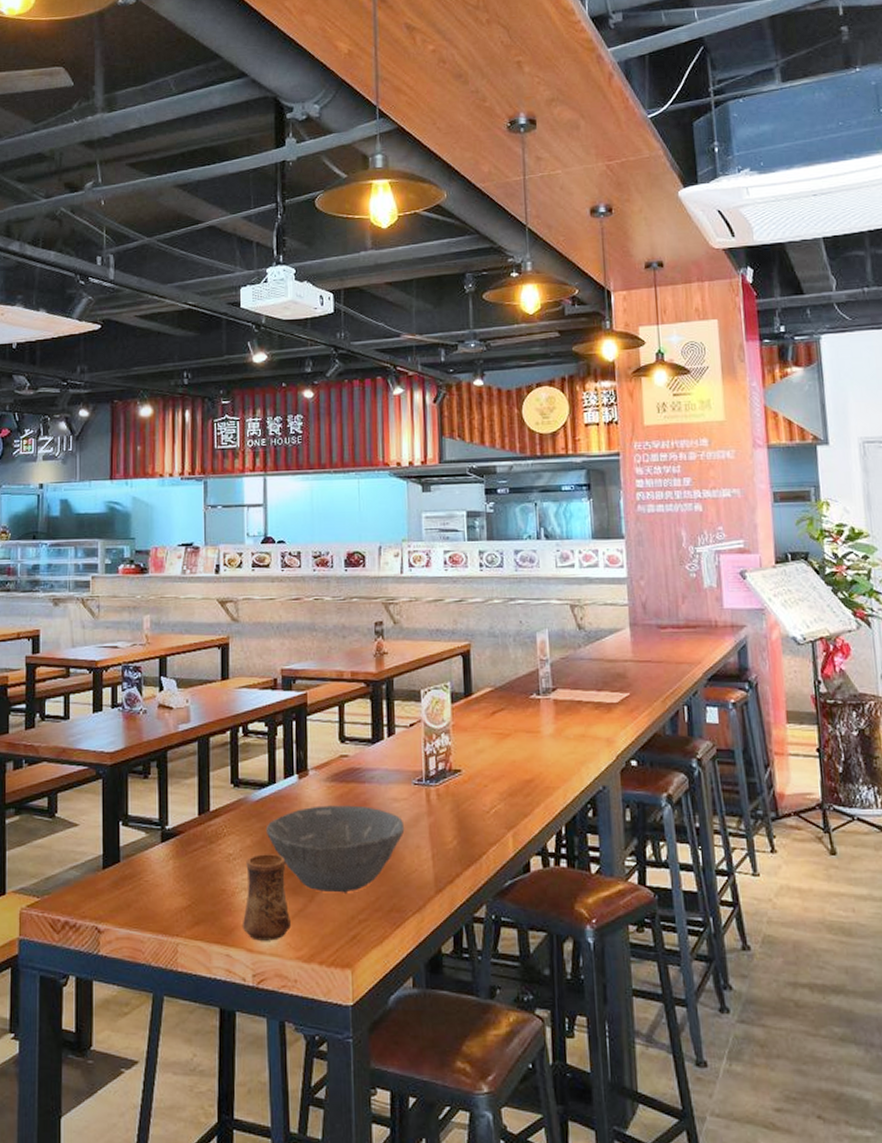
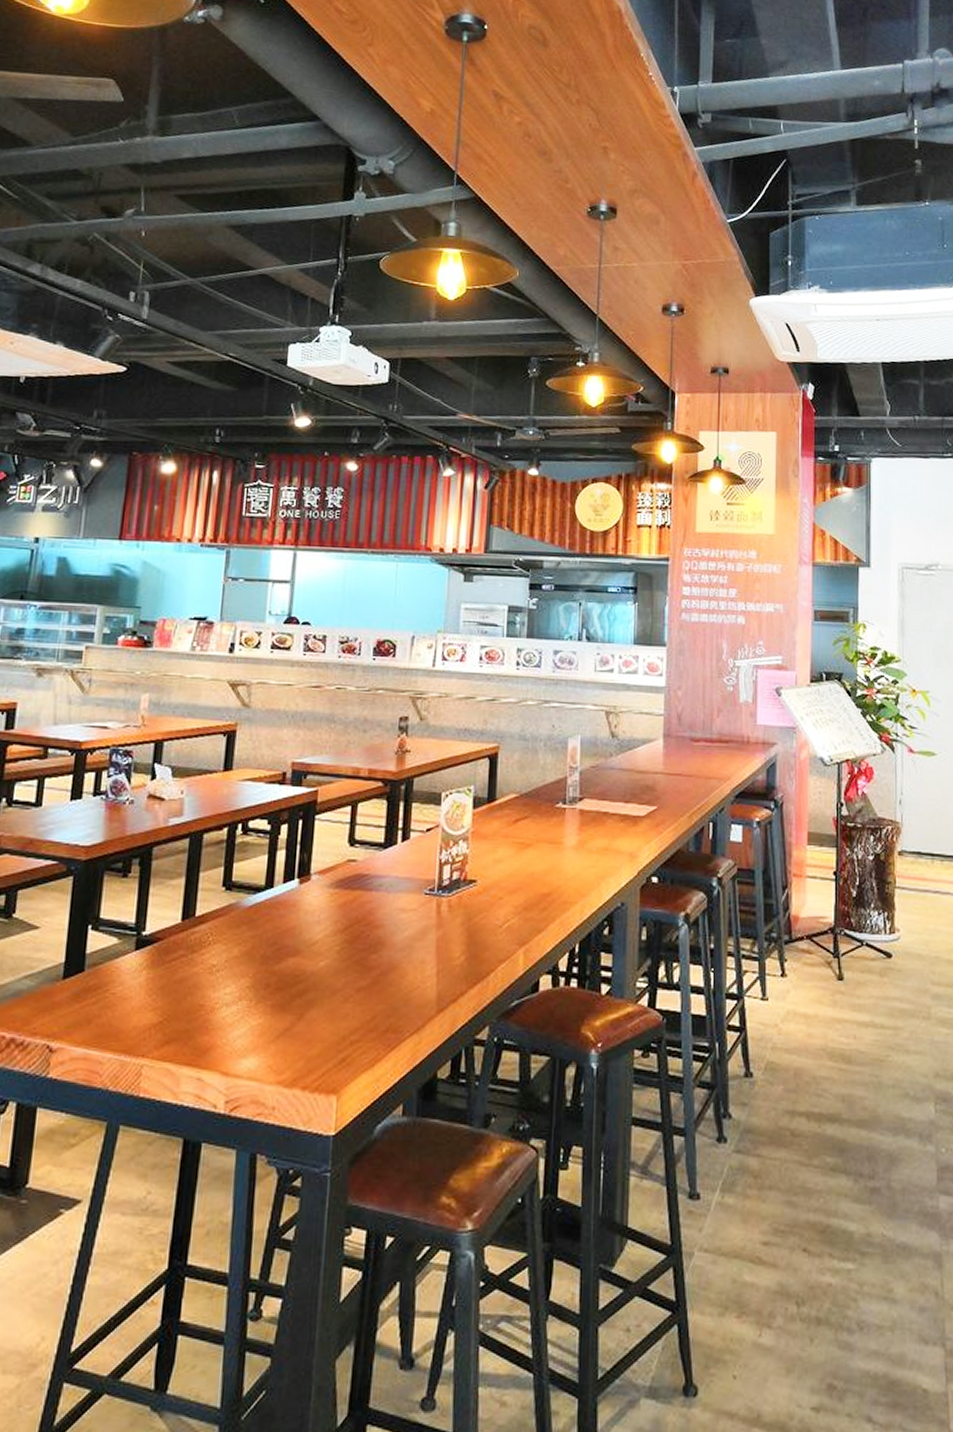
cup: present [242,854,291,941] -> none [218,966,276,1063]
bowl: present [265,805,405,893] -> none [256,914,411,1011]

